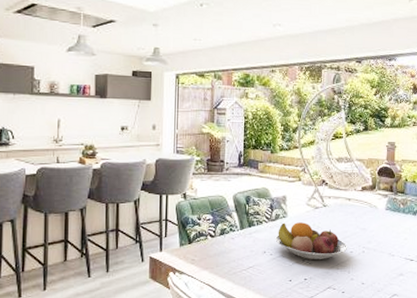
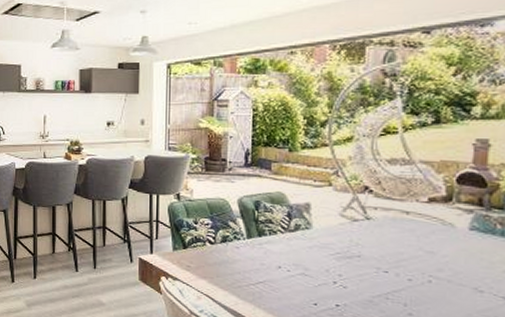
fruit bowl: present [275,222,347,261] -> none [294,235,403,285]

